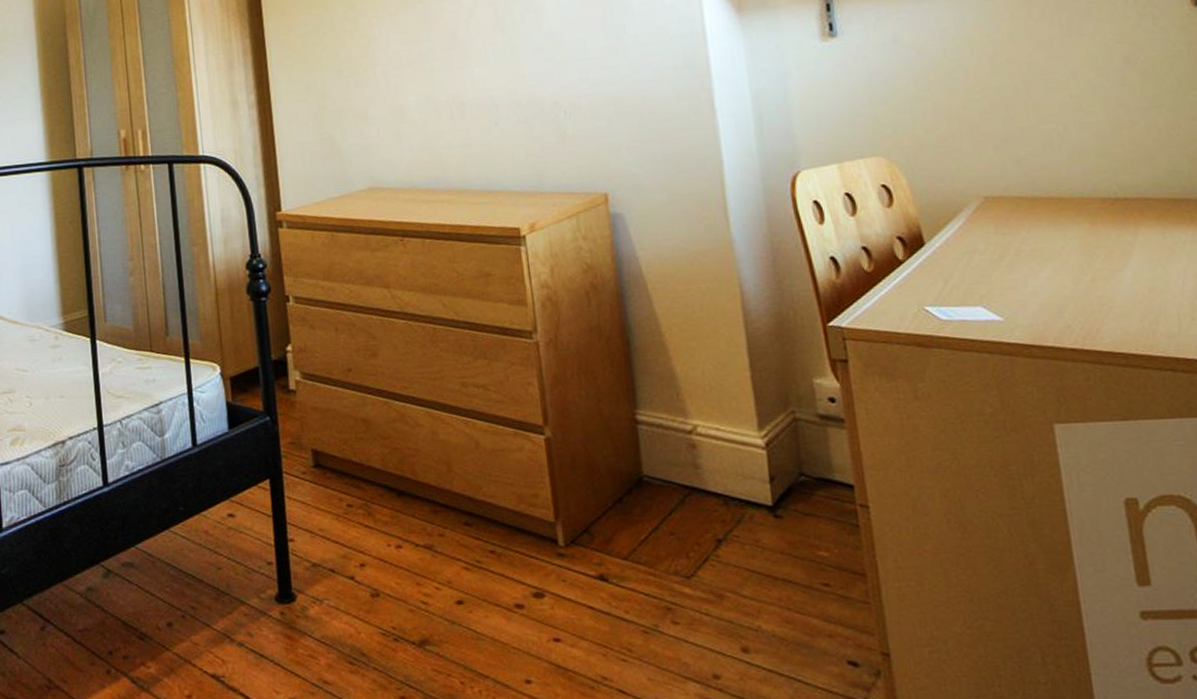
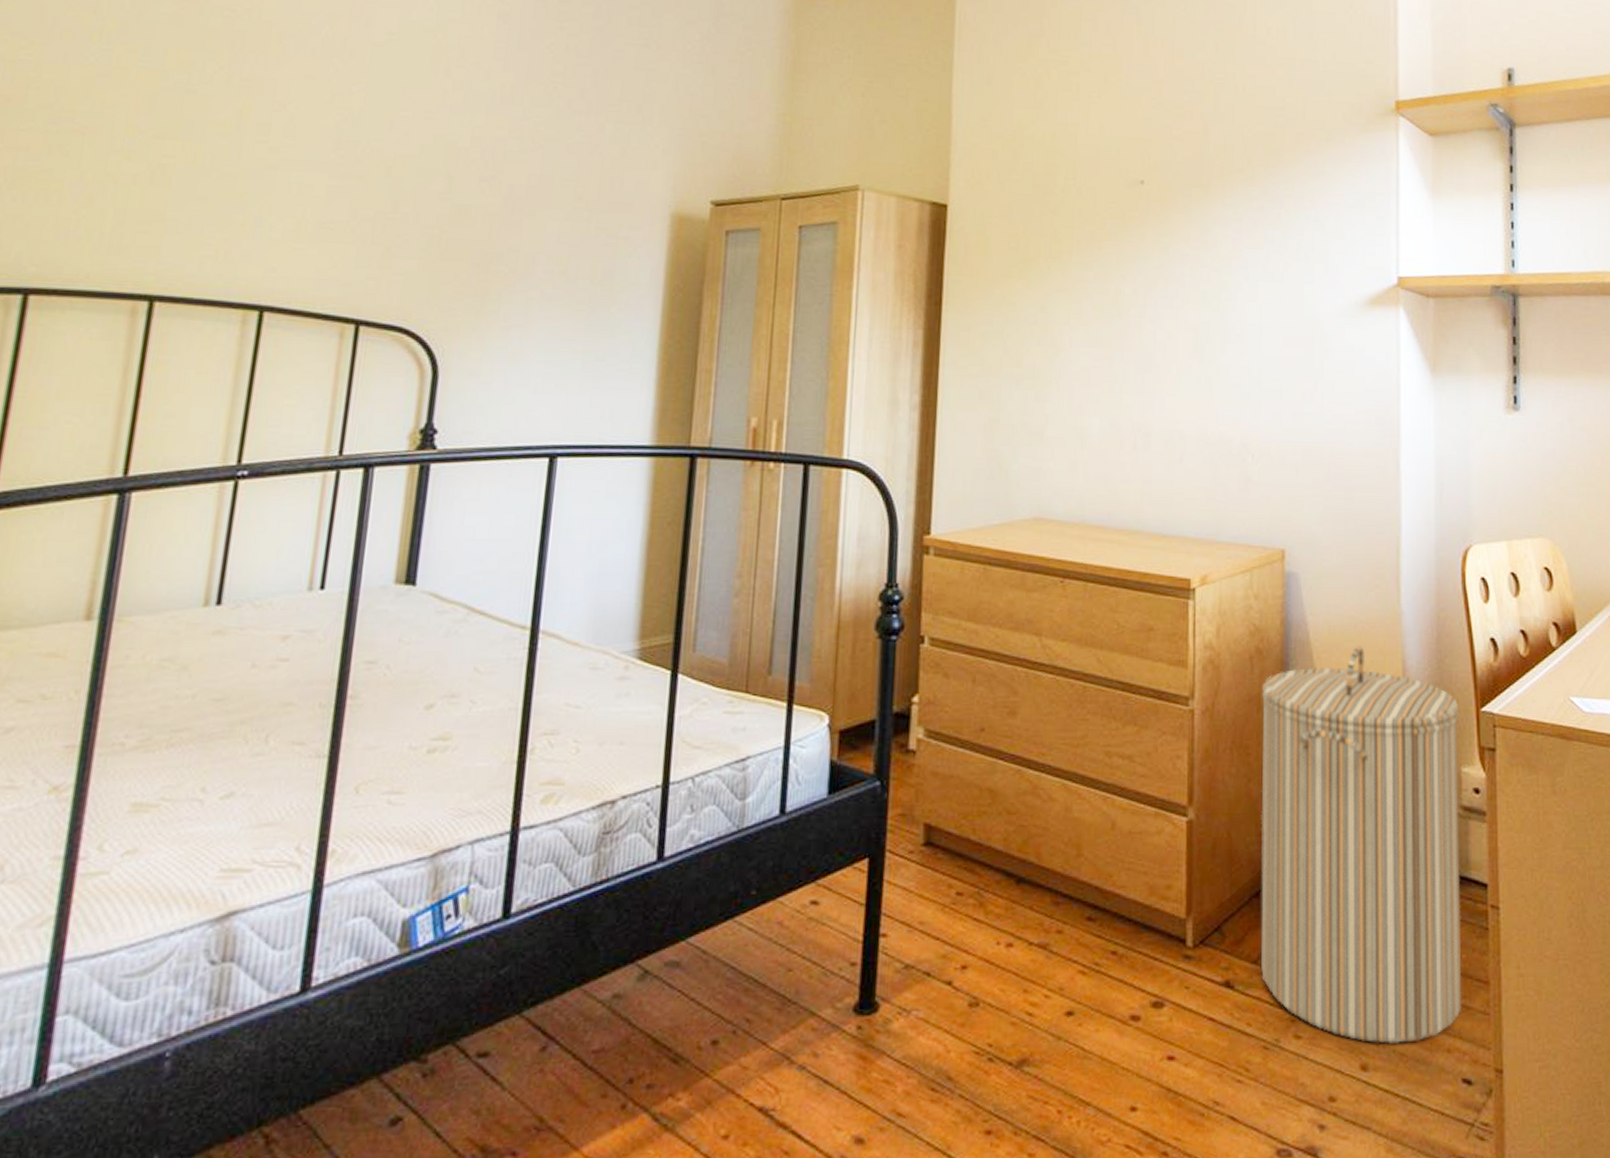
laundry hamper: none [600,274,839,629] -> present [1260,645,1462,1044]

